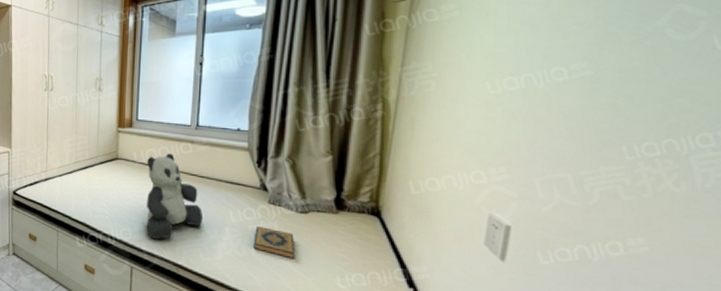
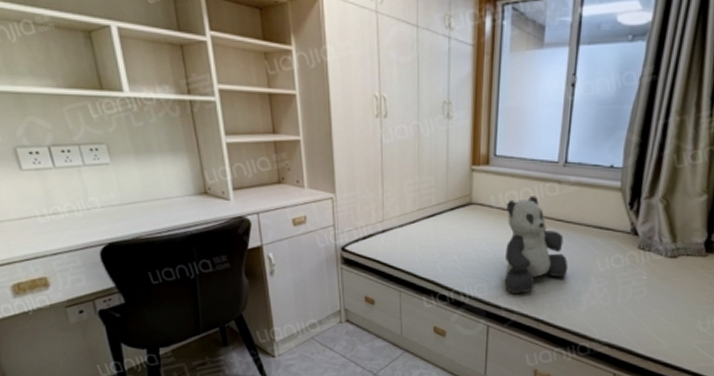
hardback book: present [253,226,295,260] -> none [619,274,661,306]

